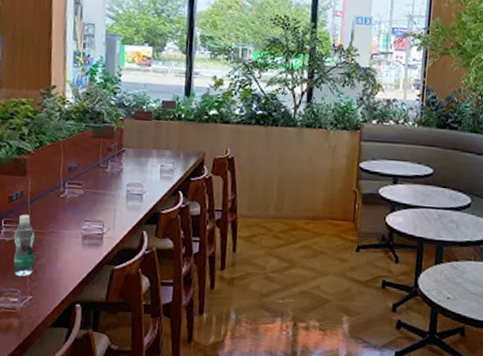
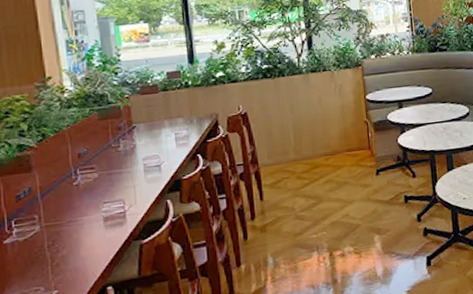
bottle: present [13,214,35,276] -> none [27,209,56,273]

